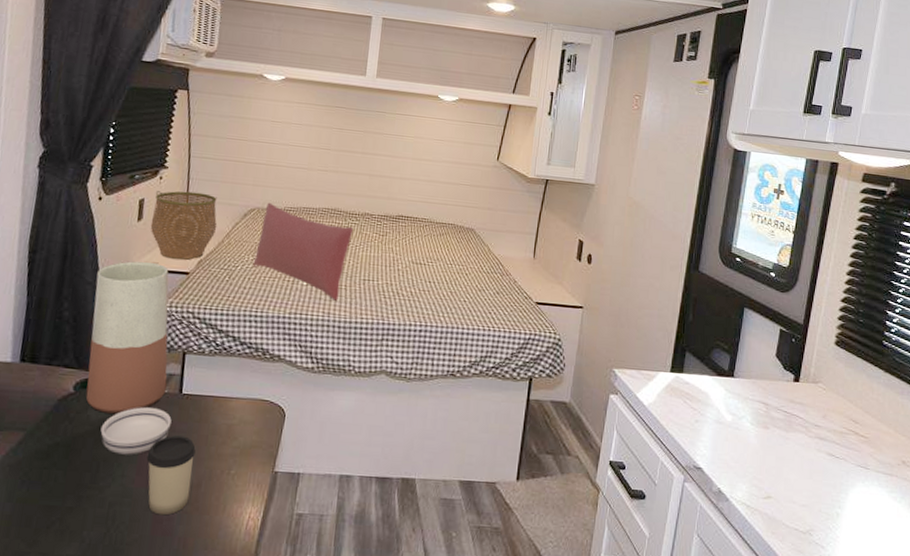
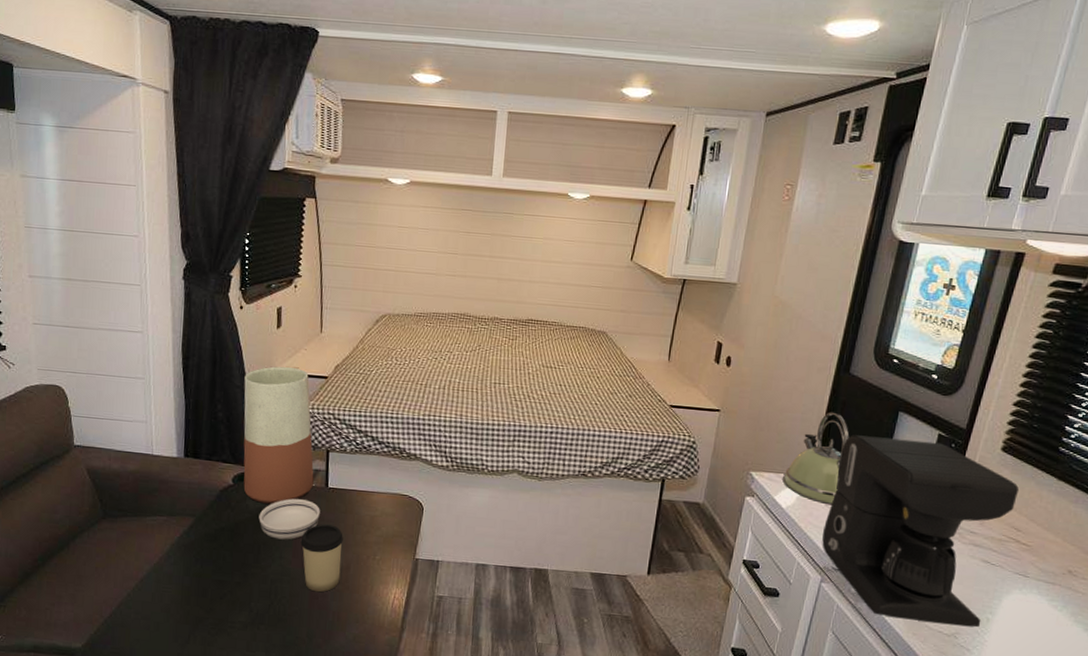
basket: present [150,191,217,260] -> none [289,298,351,365]
pillow: present [253,202,354,301] -> none [387,308,484,403]
kettle: none [644,308,702,402] -> present [783,412,850,505]
coffee maker: none [683,330,854,523] -> present [822,434,1020,628]

